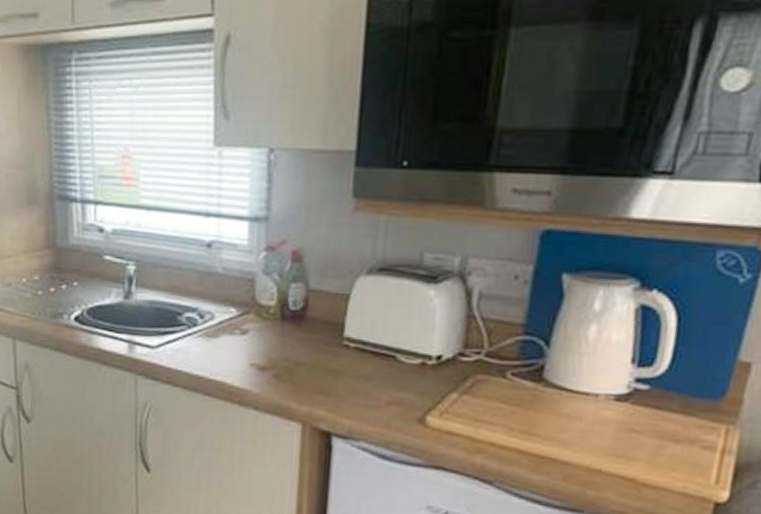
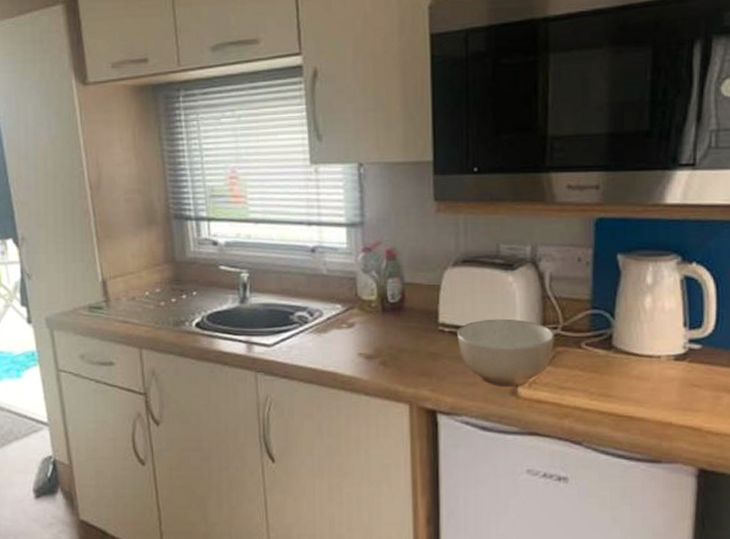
bowl: none [363,337,477,414] -> present [456,318,555,386]

